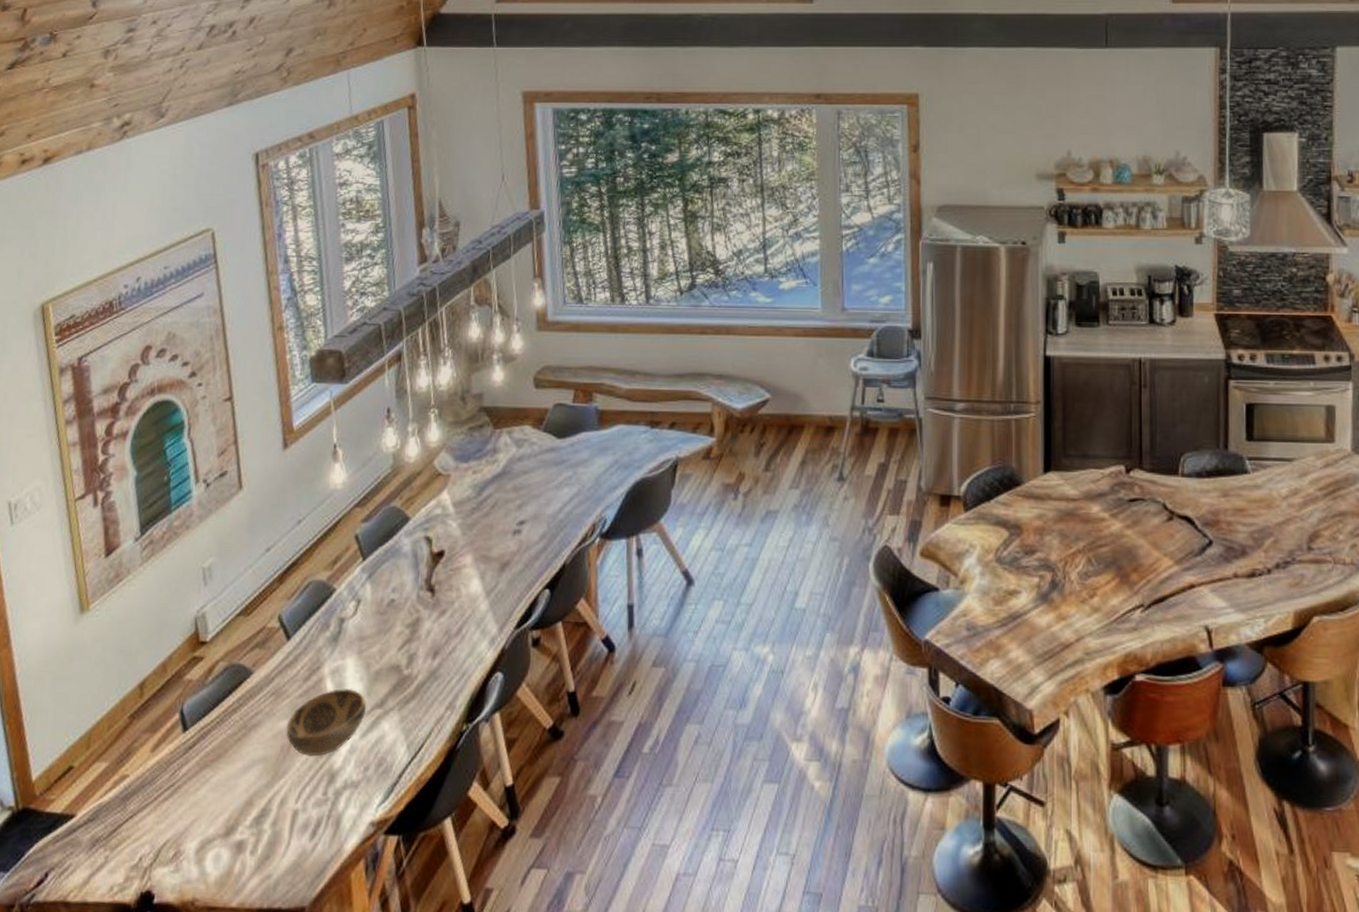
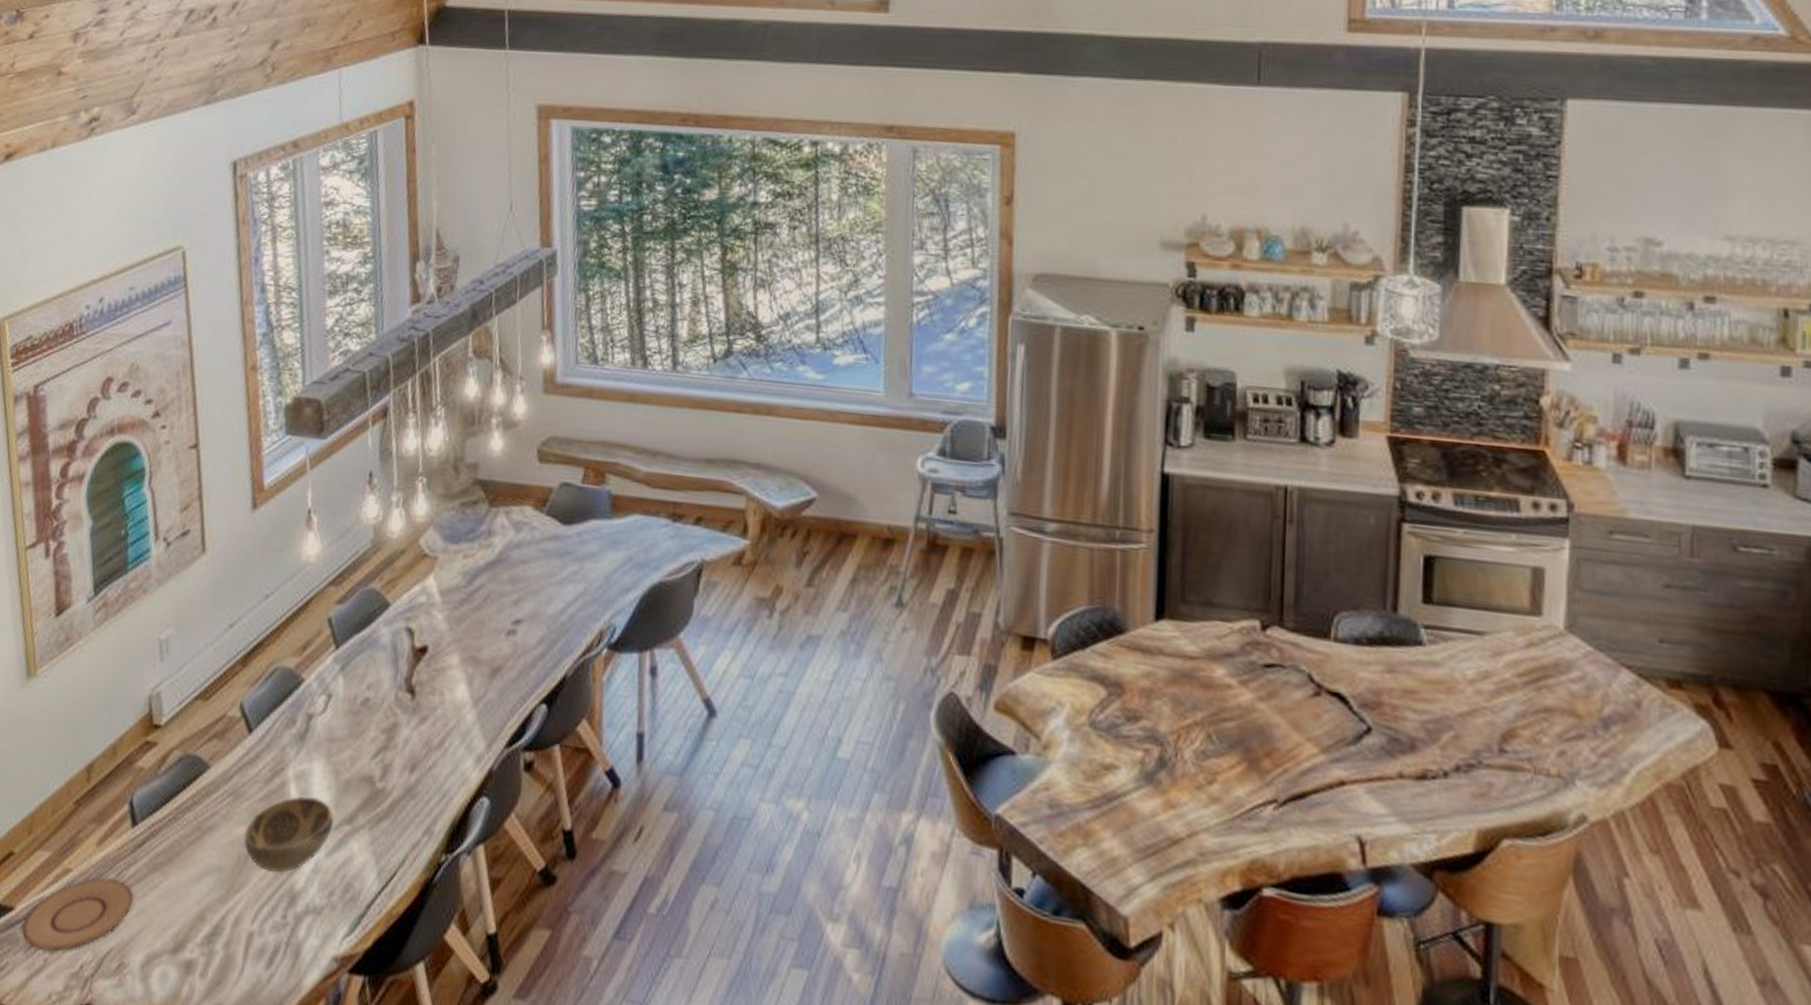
plate: none [83,779,187,849] -> present [22,877,134,952]

